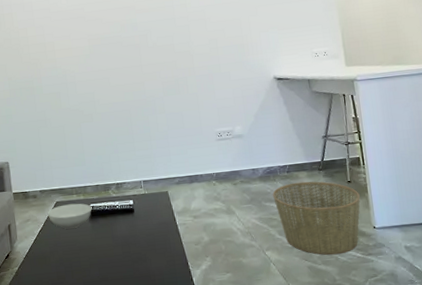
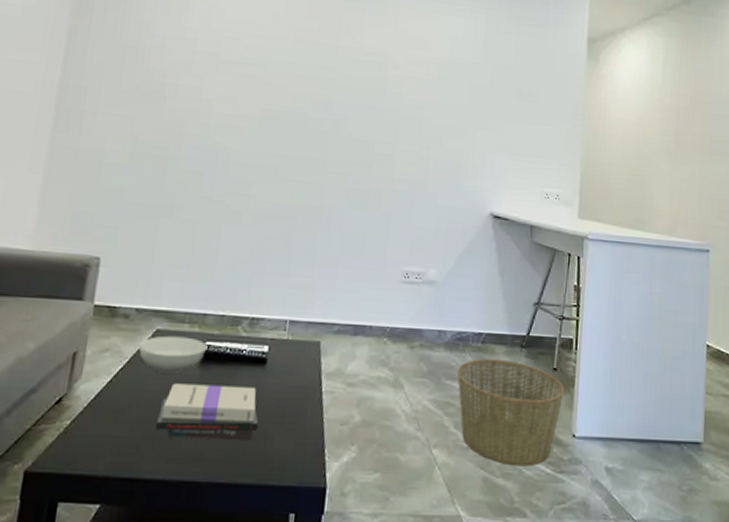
books: none [71,229,139,269] -> present [156,383,259,440]

